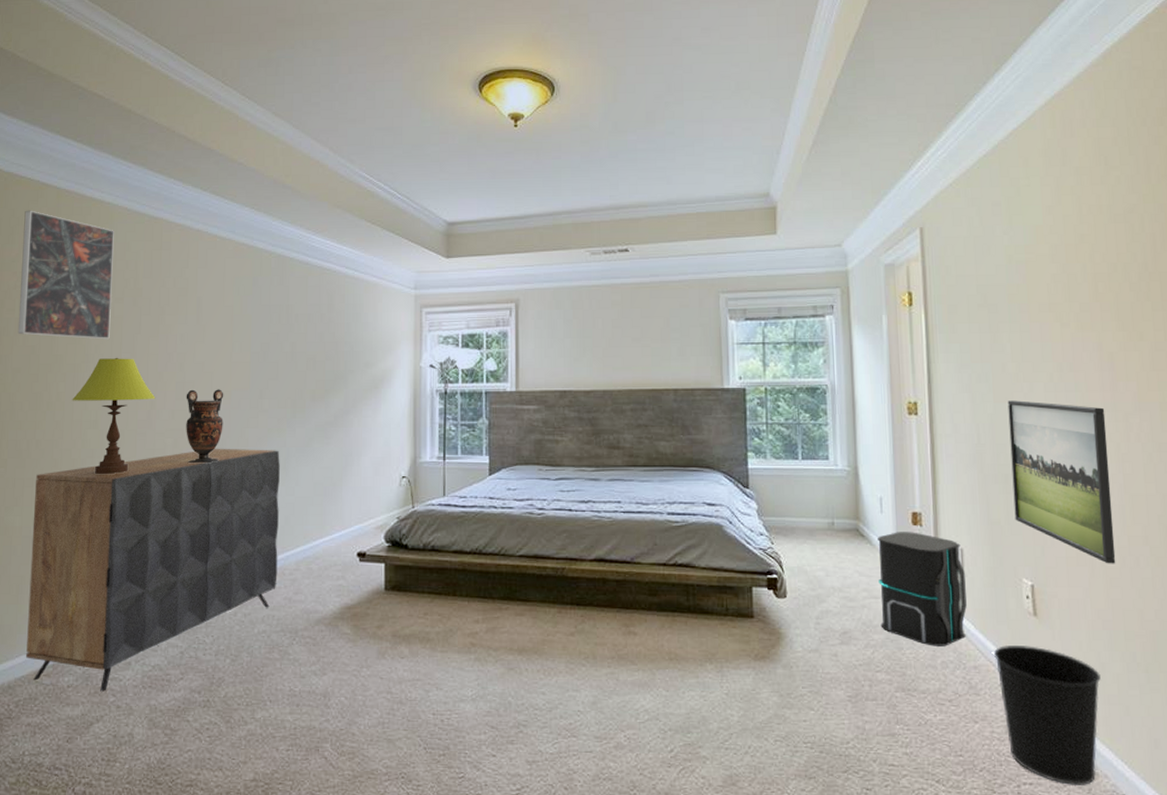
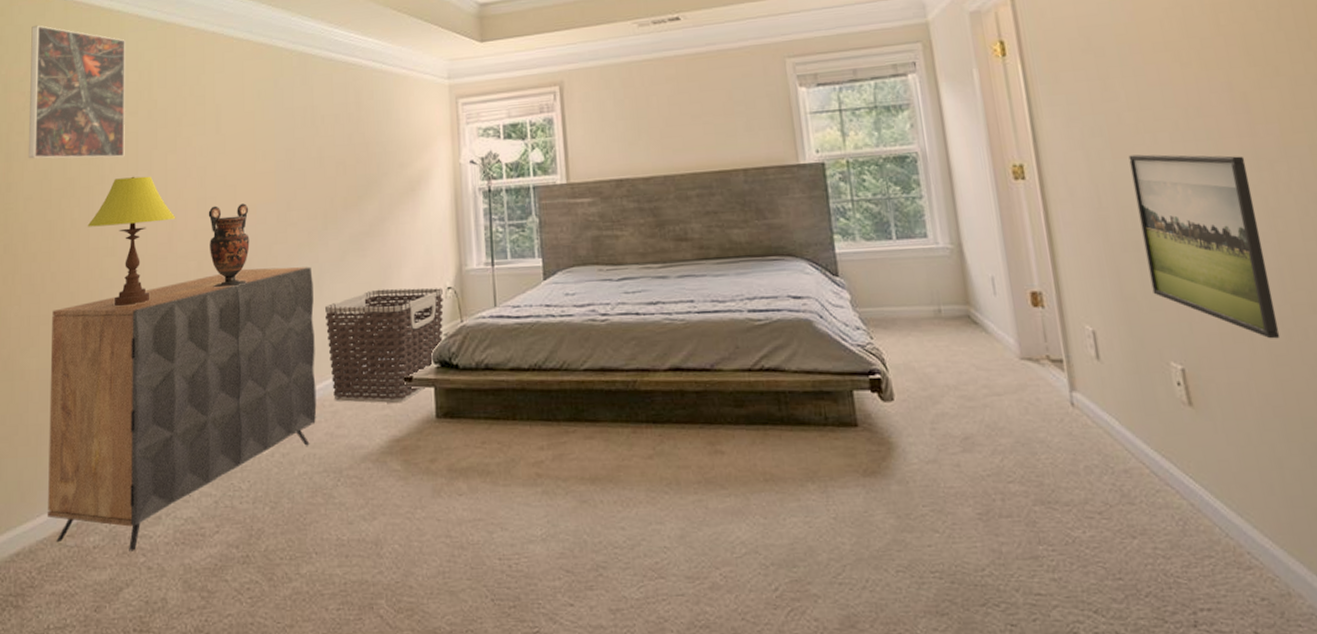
clothes hamper: none [290,474,398,576] -> present [325,288,444,404]
speaker: present [876,532,967,646] -> none [992,315,1110,449]
wastebasket: present [993,646,1101,787] -> none [1145,442,1288,610]

